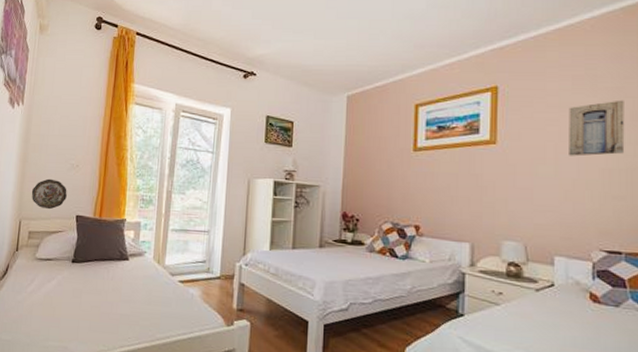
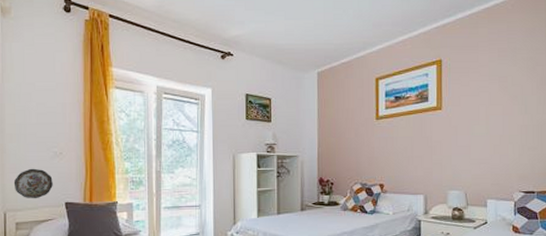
wall art: present [569,100,625,157] -> none [496,68,537,117]

